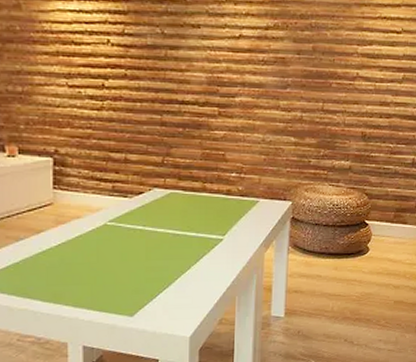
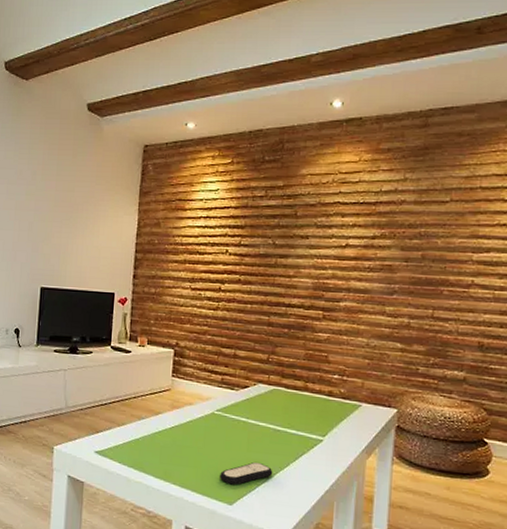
remote control: none [116,269,174,296] -> present [219,461,273,485]

